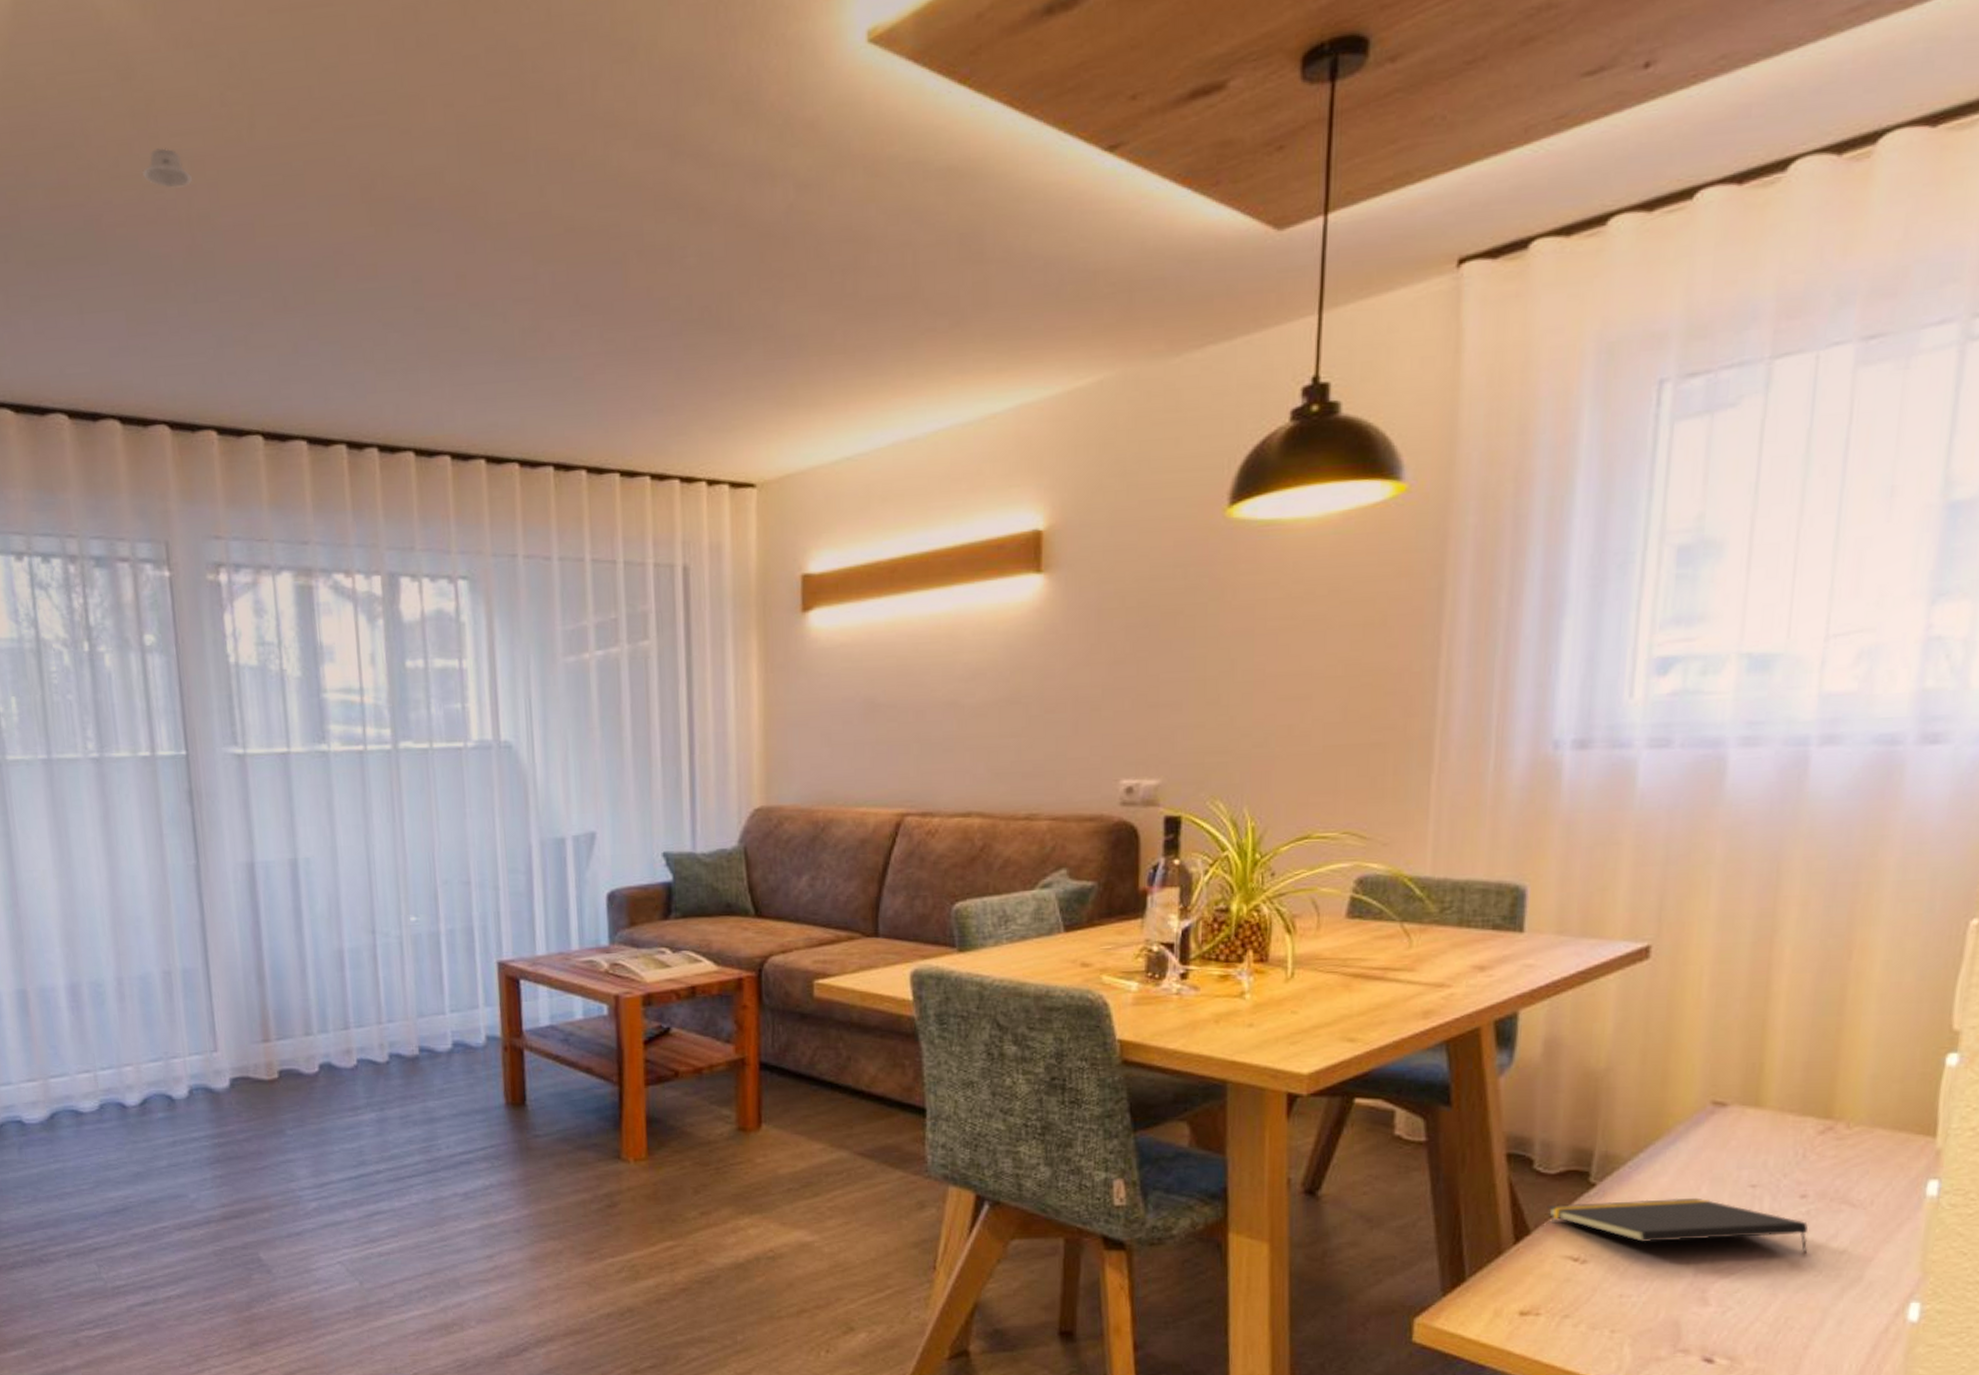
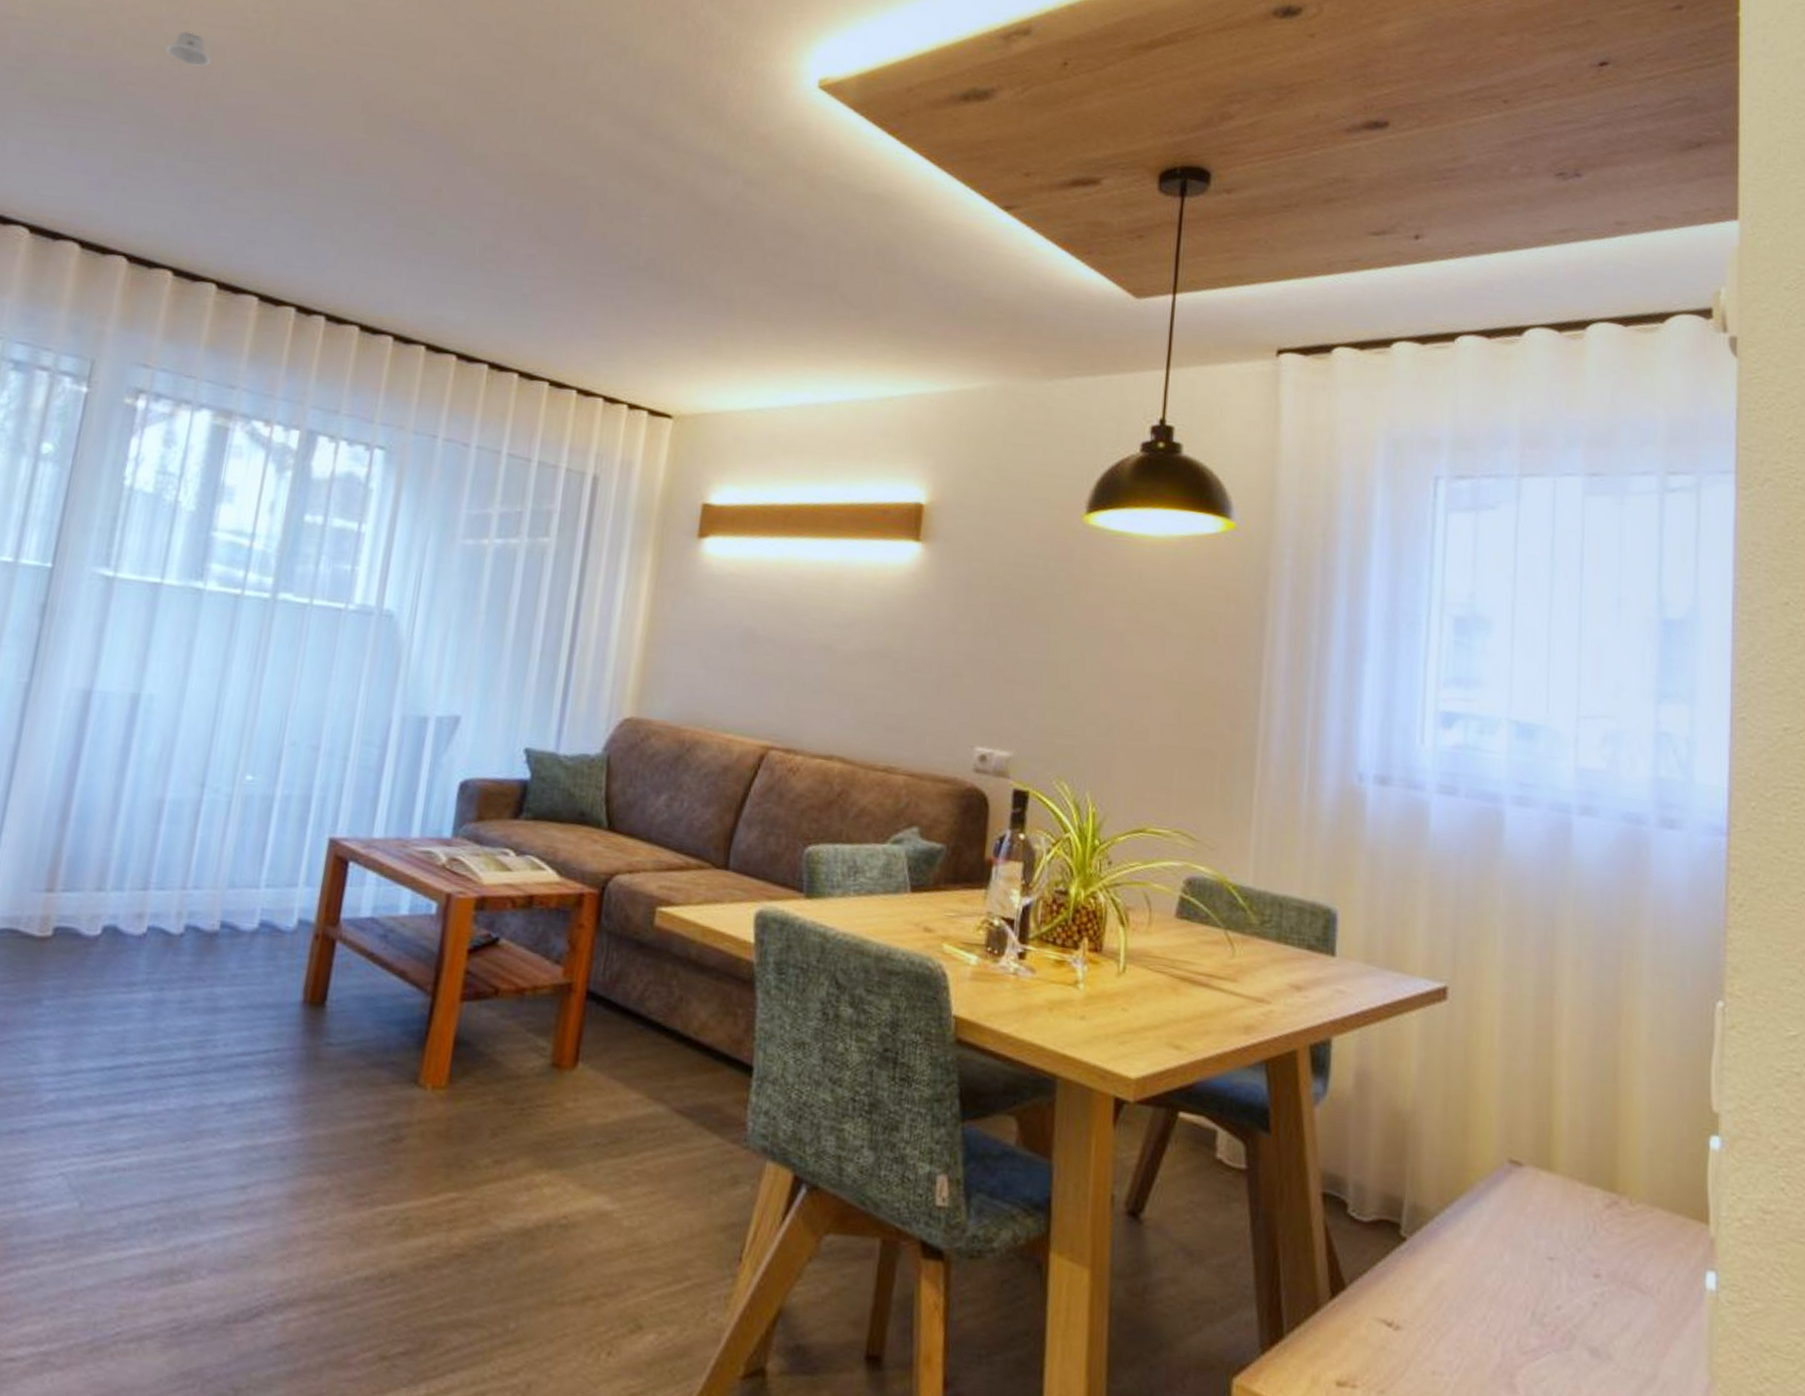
notepad: present [1547,1197,1808,1253] -> none [1361,1258,1605,1342]

